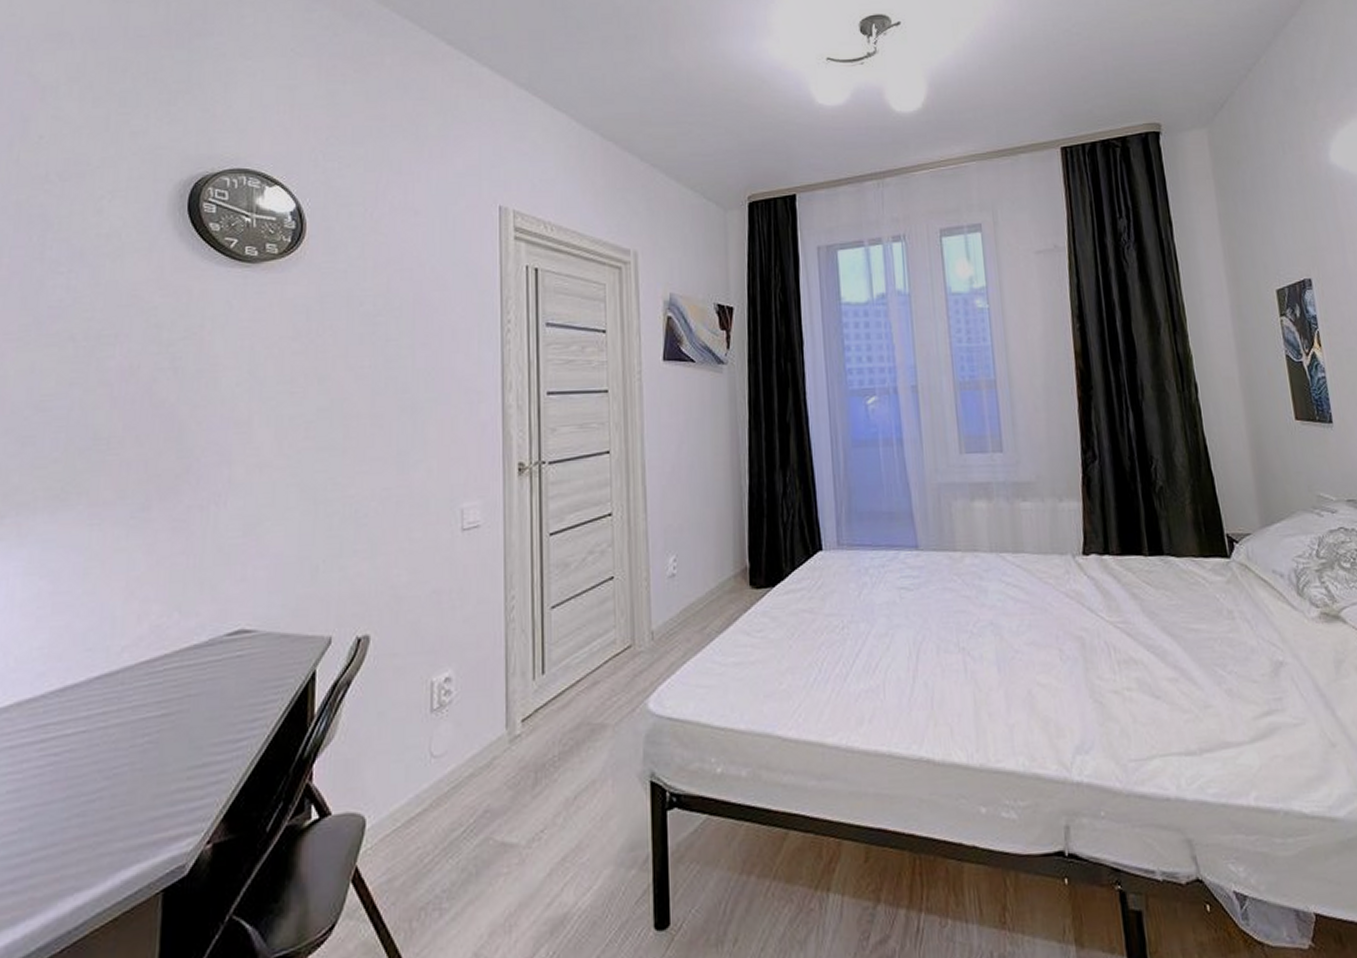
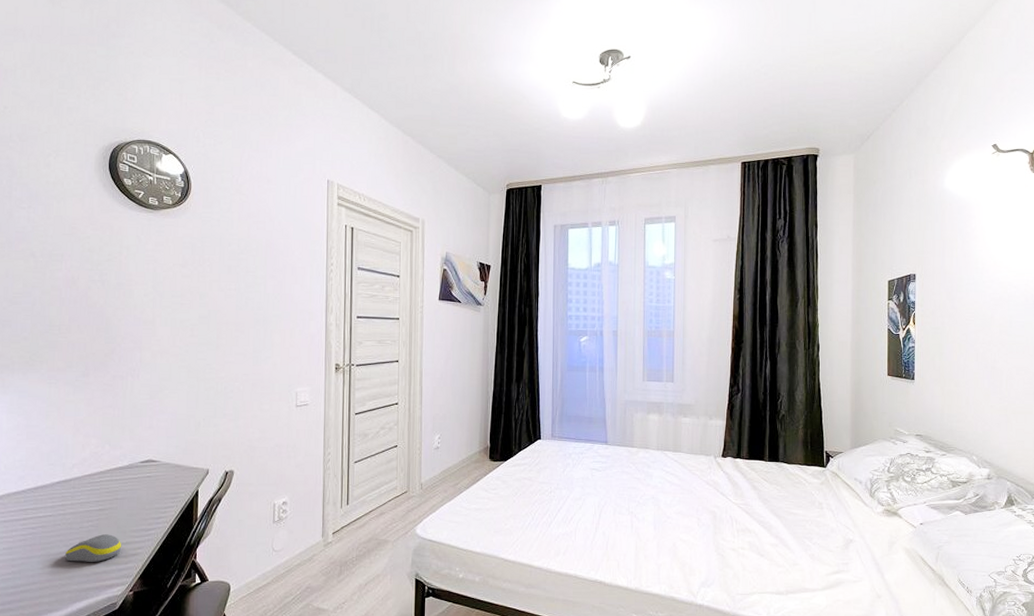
computer mouse: none [105,753,196,804] -> present [65,534,122,562]

